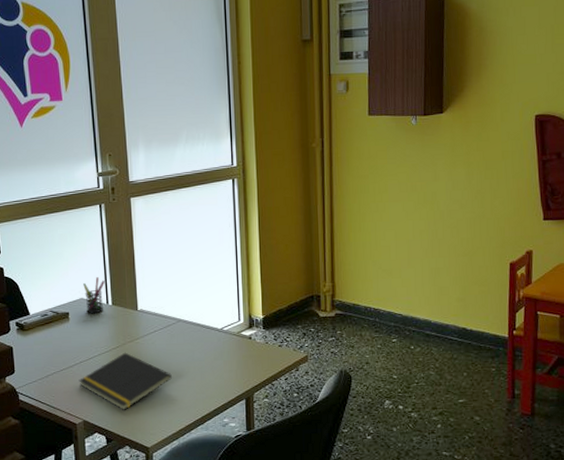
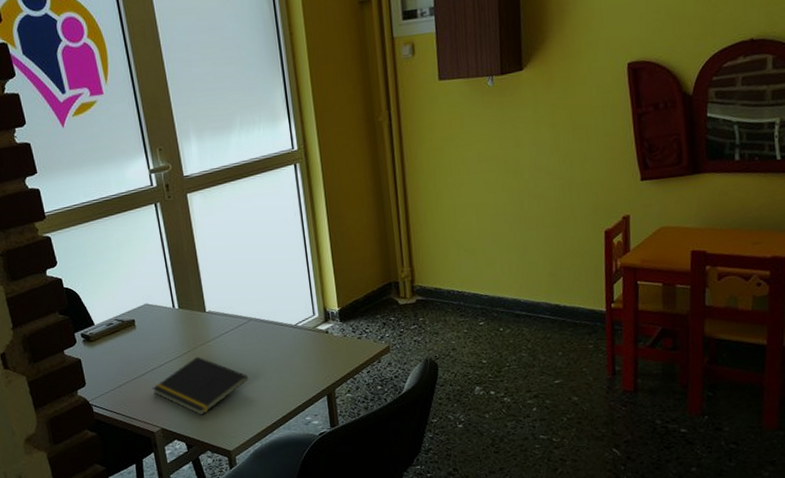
pen holder: present [83,277,106,314] -> none [146,281,170,320]

